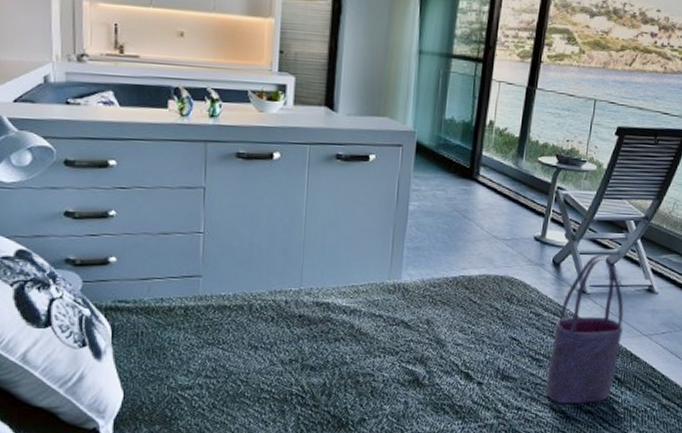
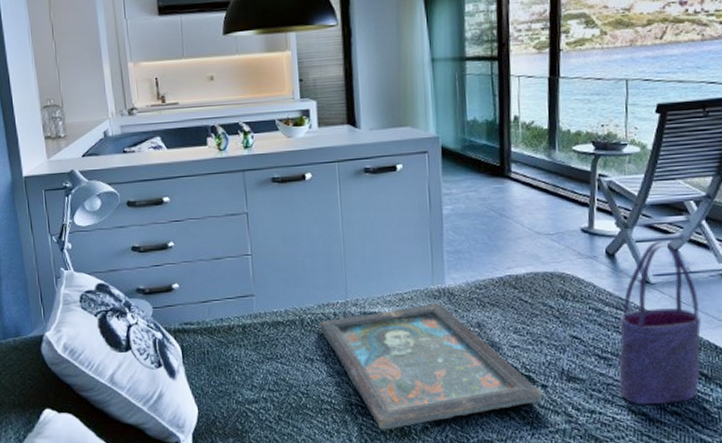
decorative tray: none [268,297,477,421] -> present [319,302,543,430]

